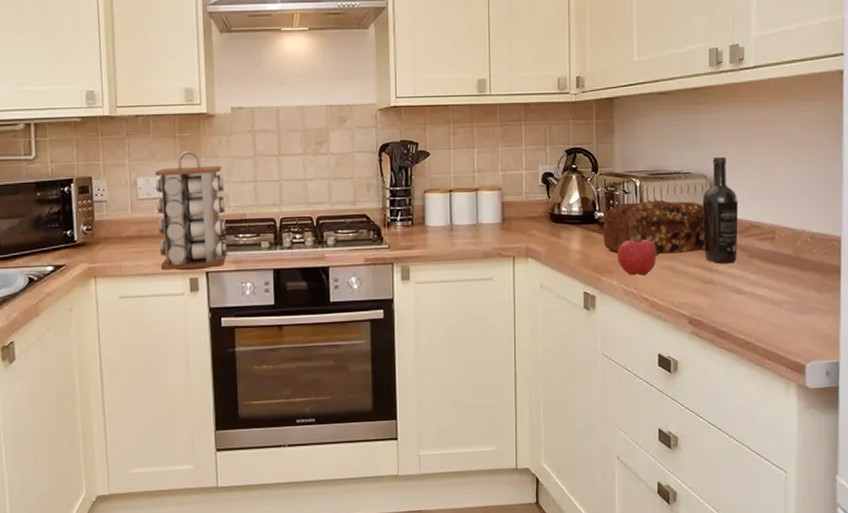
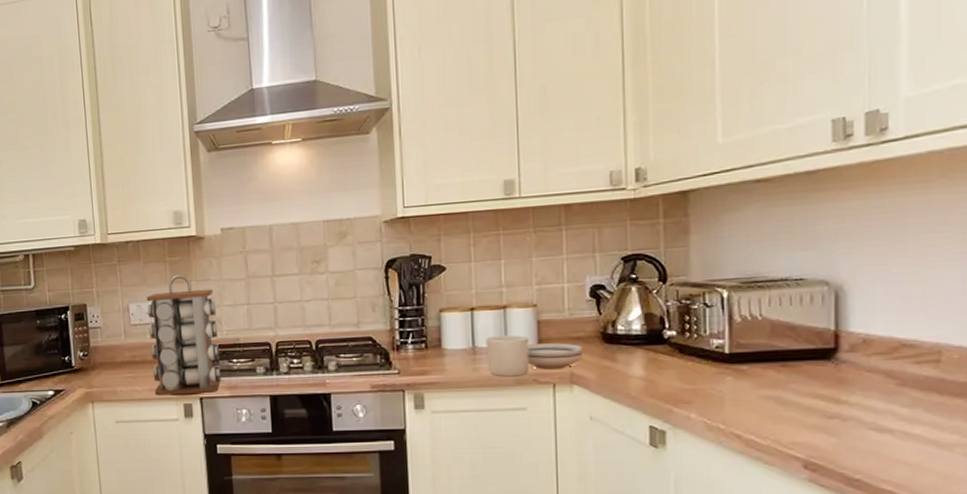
mug: none [461,214,495,251] -> present [486,335,529,377]
bowl: none [493,222,536,246] -> present [527,343,584,371]
bread loaf: present [602,200,706,255] -> none [674,313,829,382]
fruit: present [616,235,657,276] -> none [695,358,755,408]
wine bottle: present [702,156,738,263] -> none [823,256,879,393]

